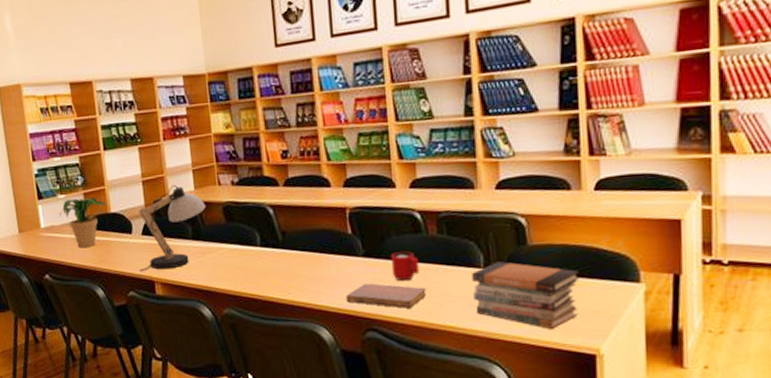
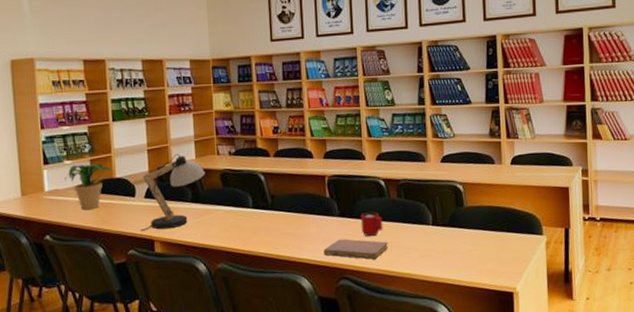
book stack: present [472,261,580,329] -> none [423,220,502,273]

